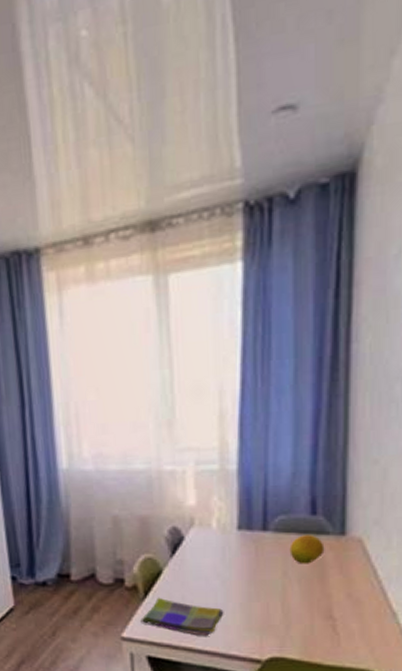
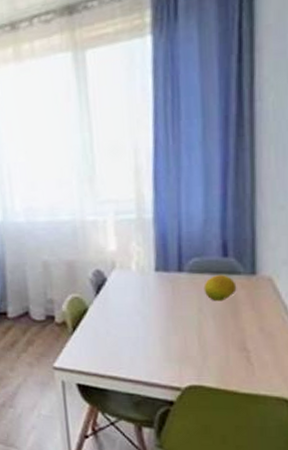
dish towel: present [141,597,224,636] -> none [70,331,145,366]

